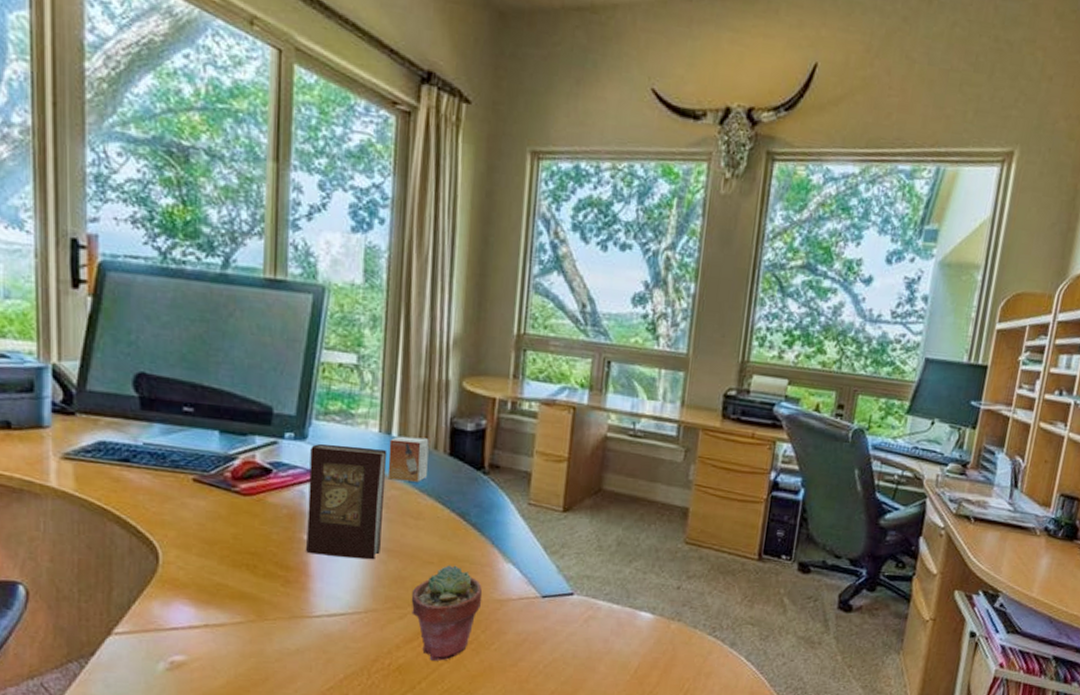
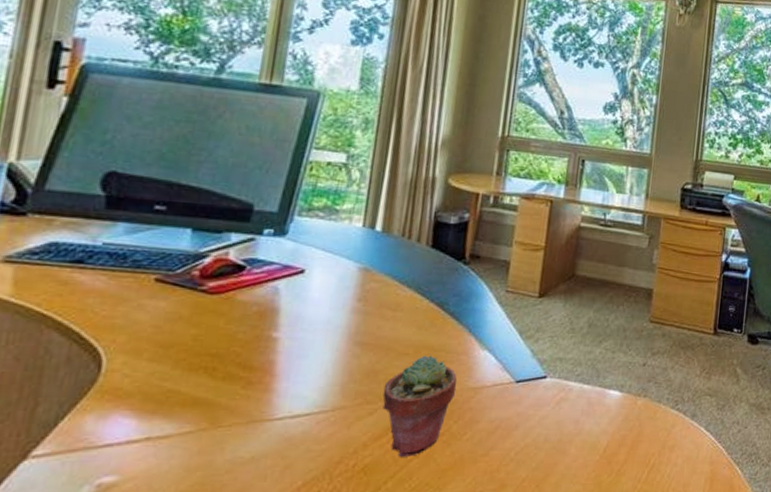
book: present [306,444,387,560] -> none [274,239,370,355]
small box: present [387,436,429,482] -> none [368,230,413,274]

